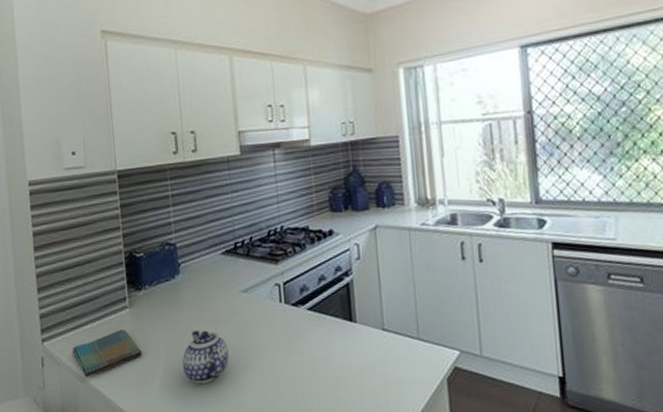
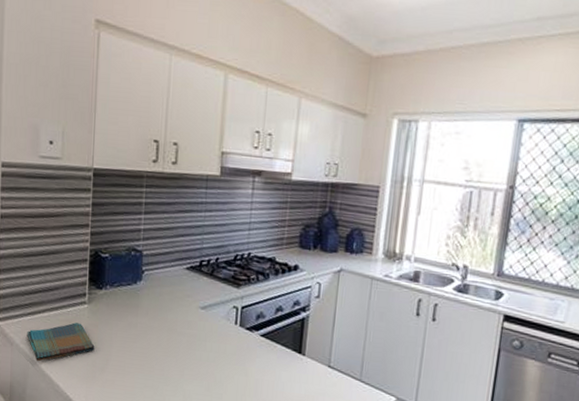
teapot: present [182,329,229,385] -> none [132,335,179,387]

